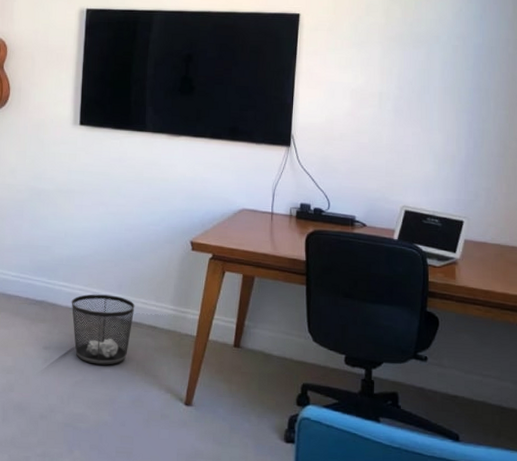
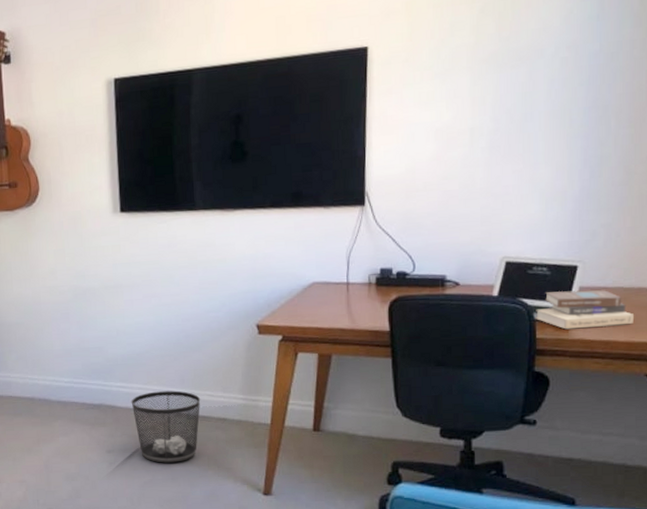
books: none [428,241,509,278] -> present [535,290,635,330]

